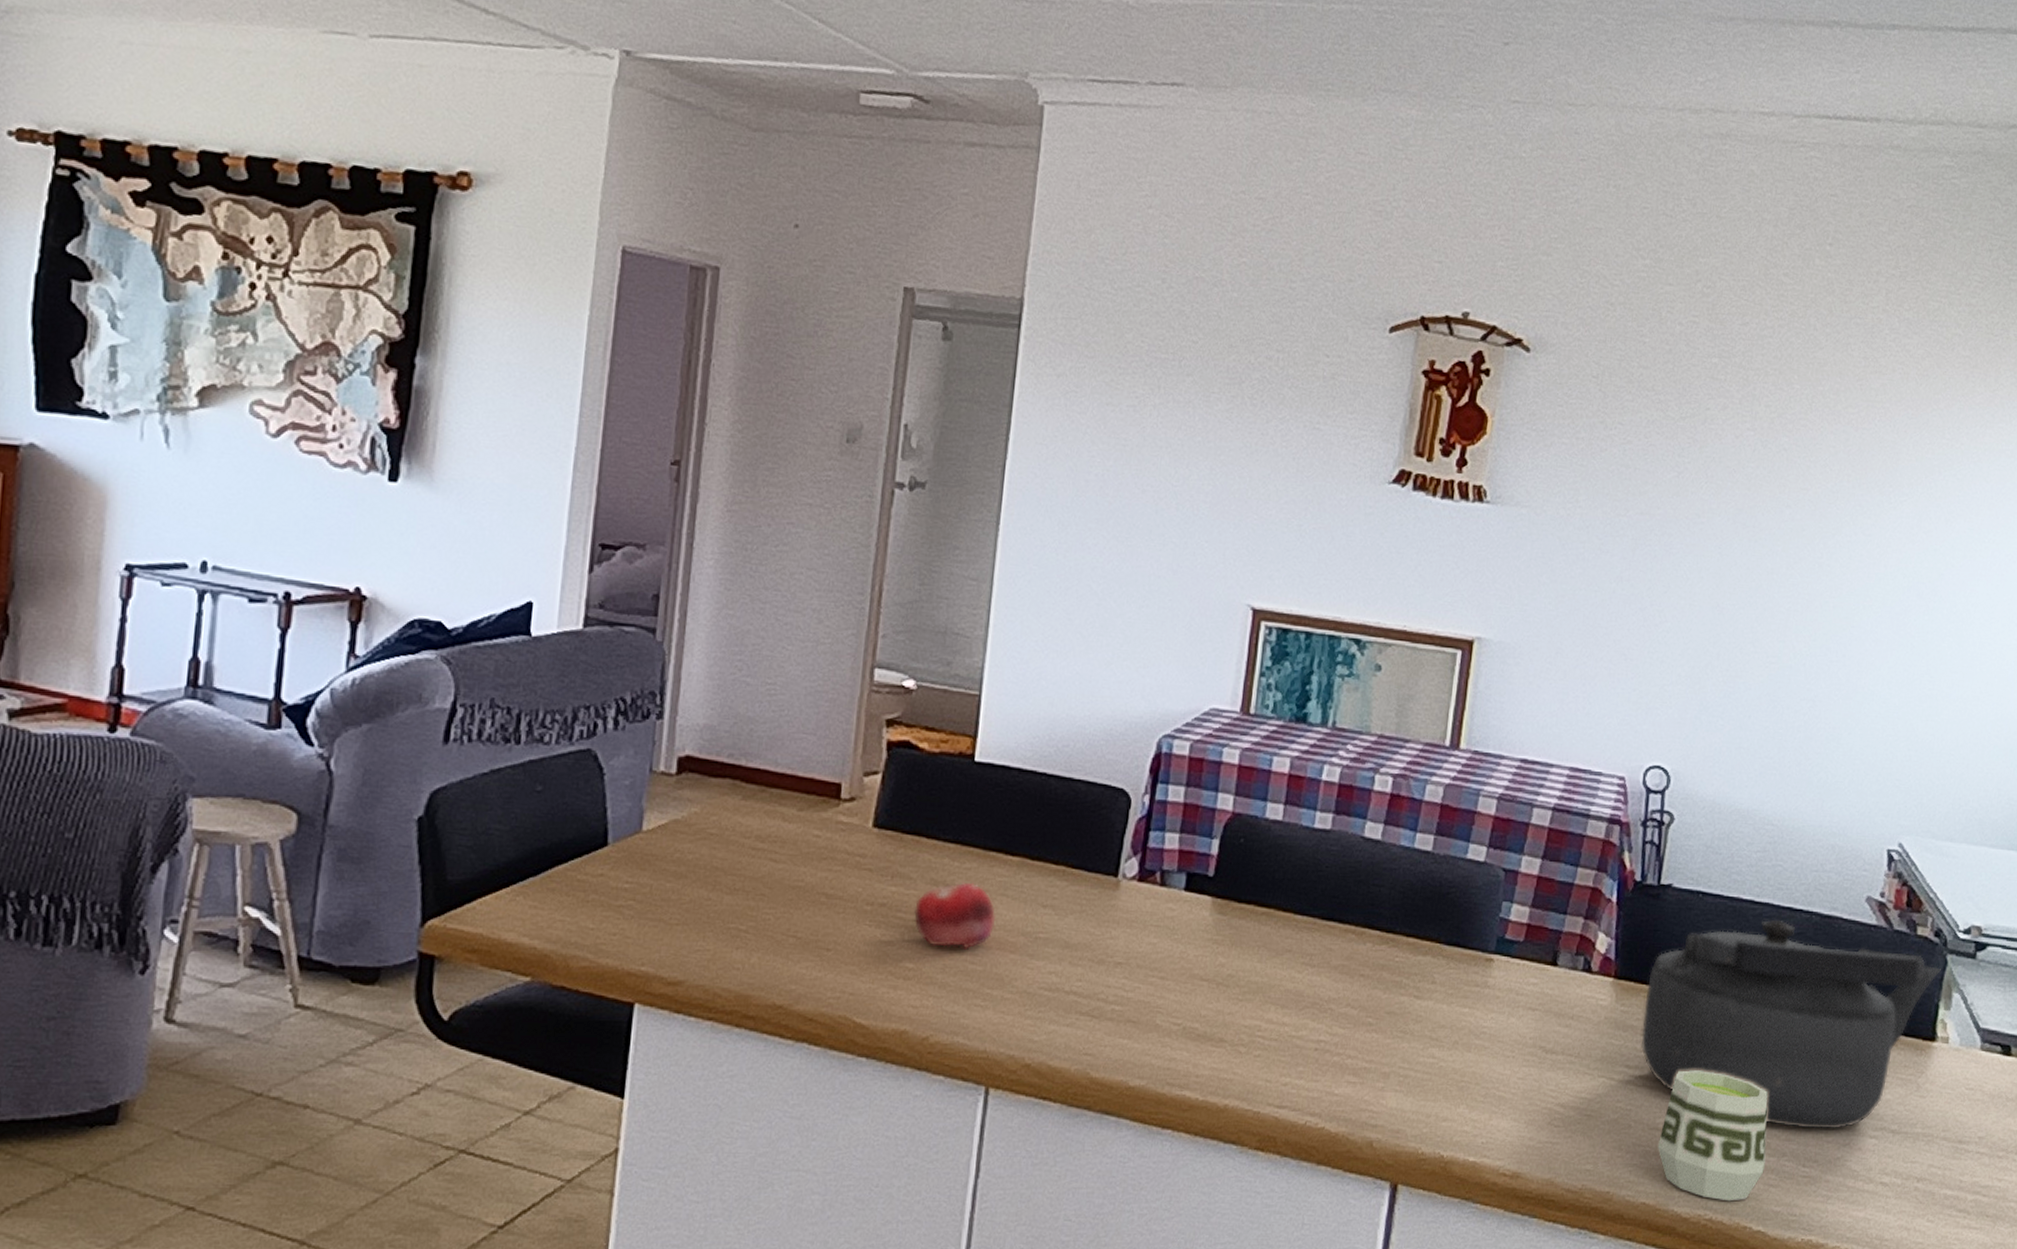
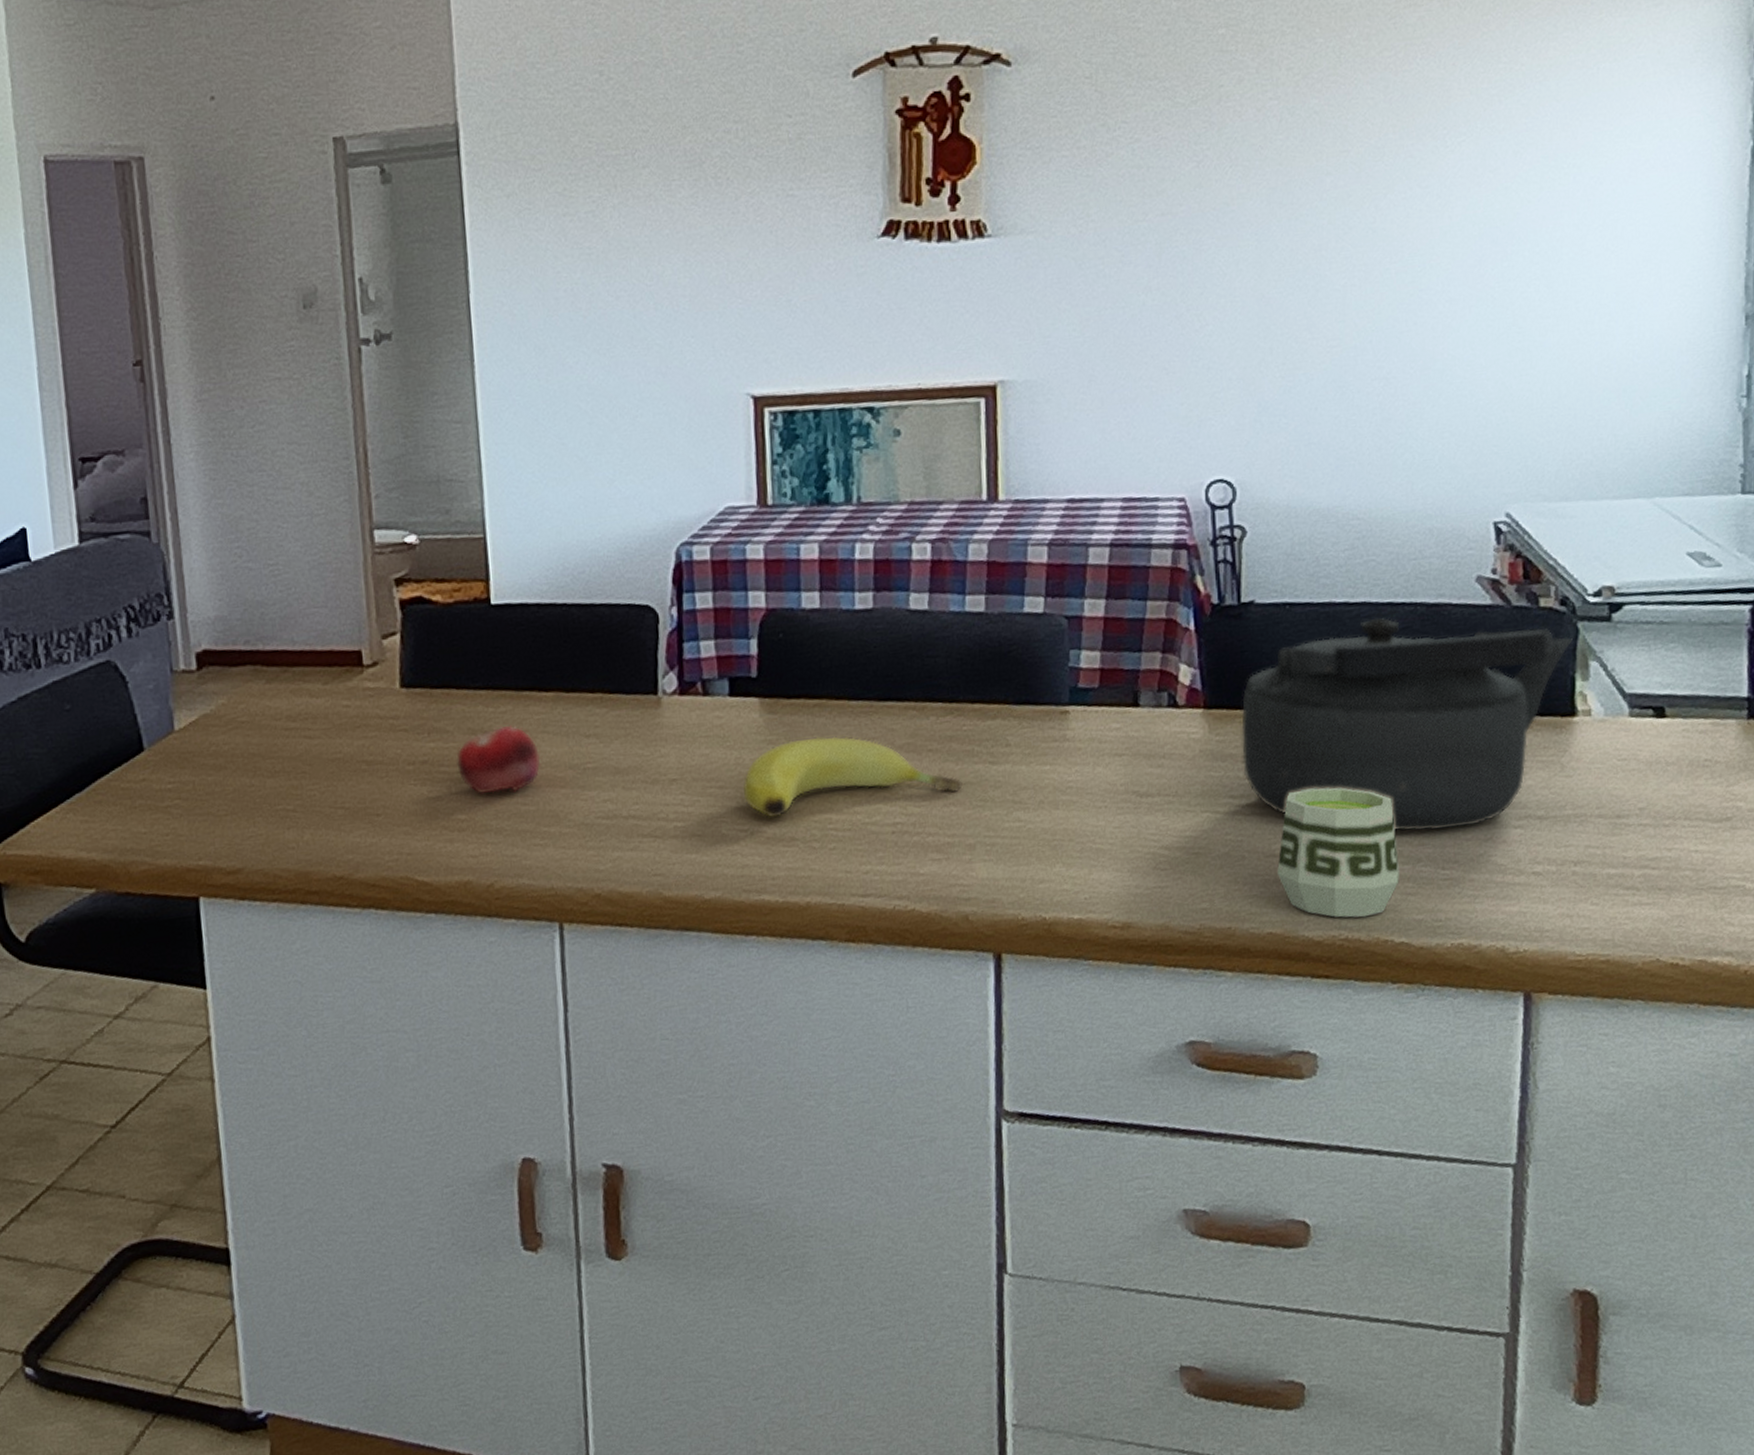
banana: none [1181,943,1388,1020] -> present [742,736,964,819]

